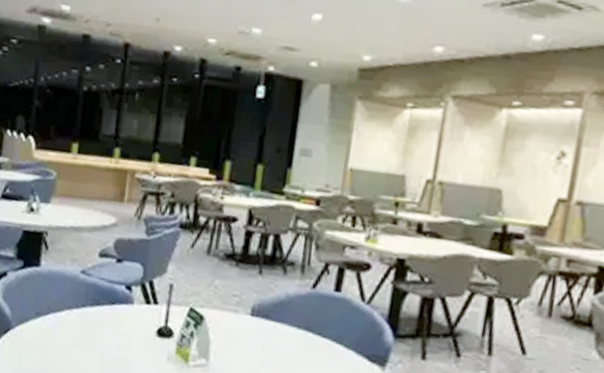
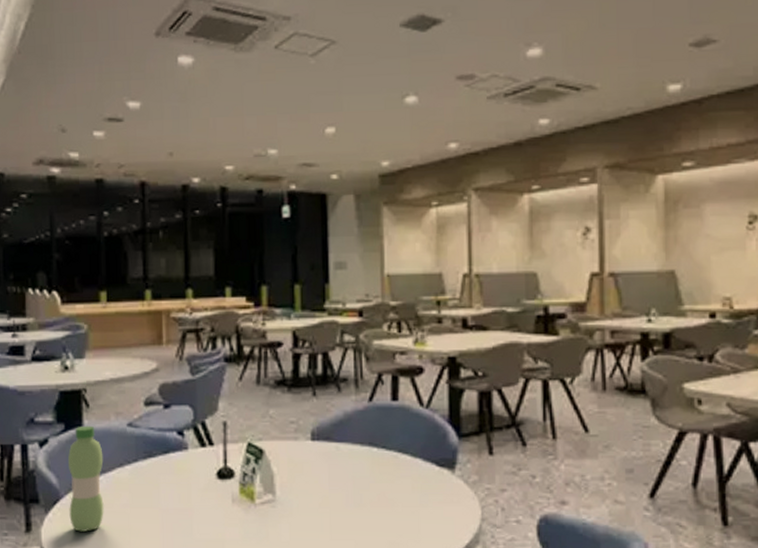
water bottle: none [17,266,55,363] -> present [68,425,104,532]

